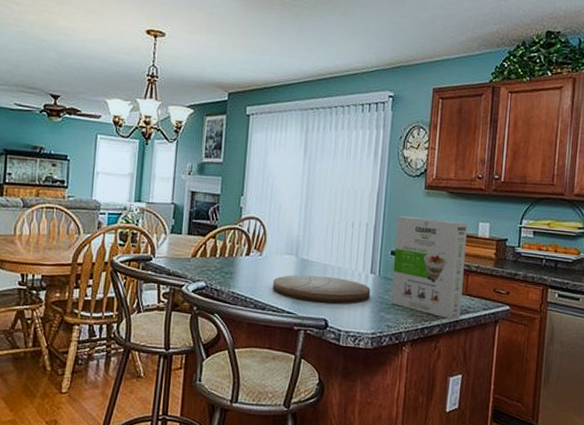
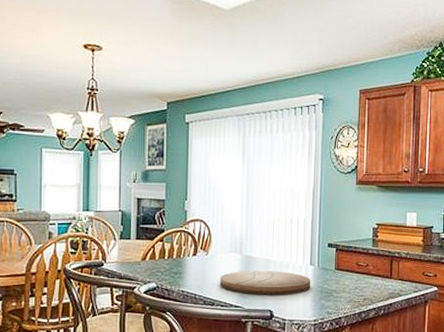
cereal box: present [390,216,468,319] -> none [330,211,396,302]

